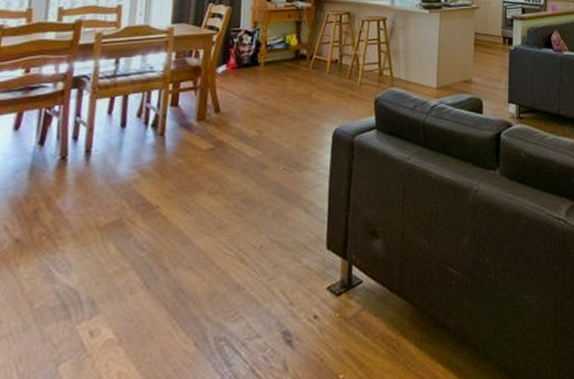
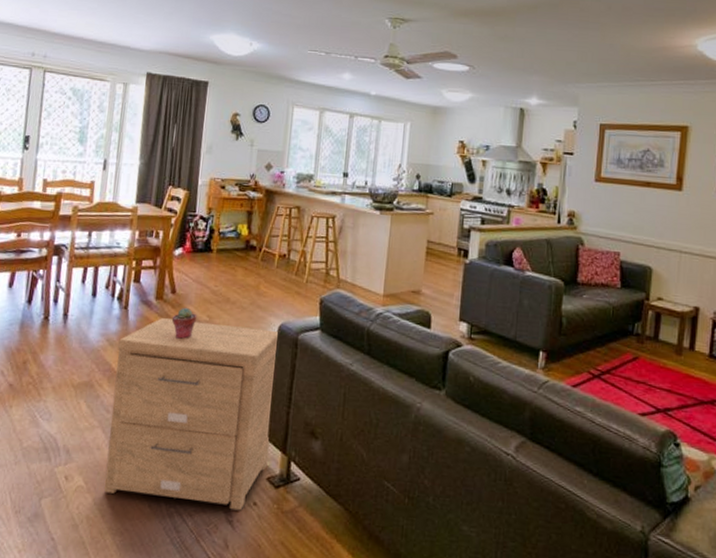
side table: none [138,136,333,341] -> present [103,318,278,511]
potted succulent: none [216,125,245,159] -> present [171,307,198,339]

